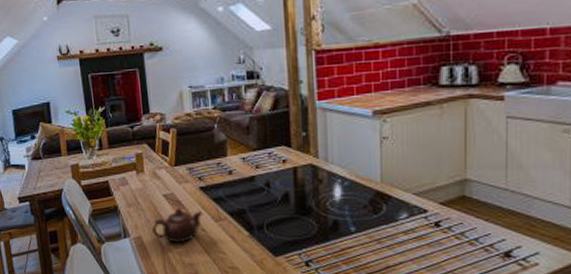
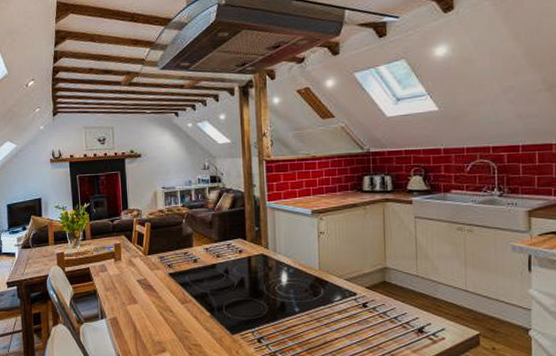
teapot: present [152,208,204,243] -> none [127,292,172,323]

